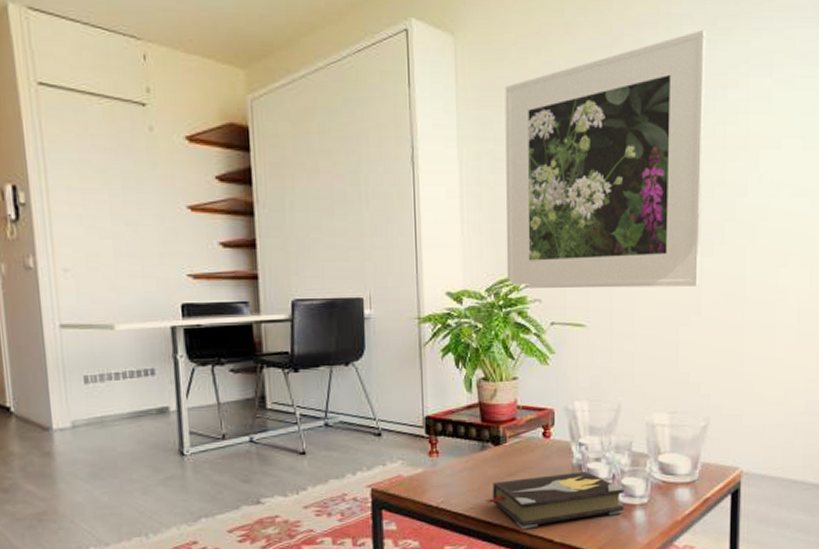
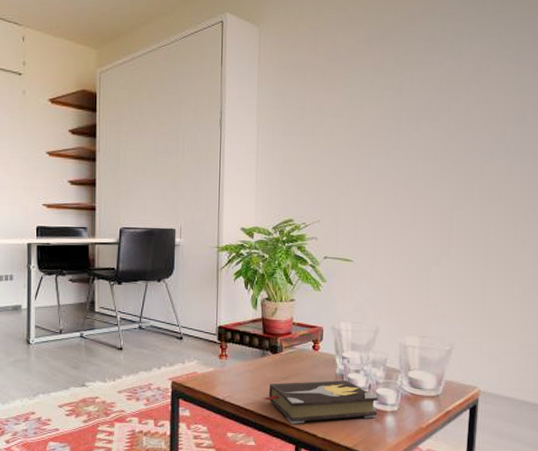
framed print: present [505,29,706,289] -> none [290,25,465,233]

